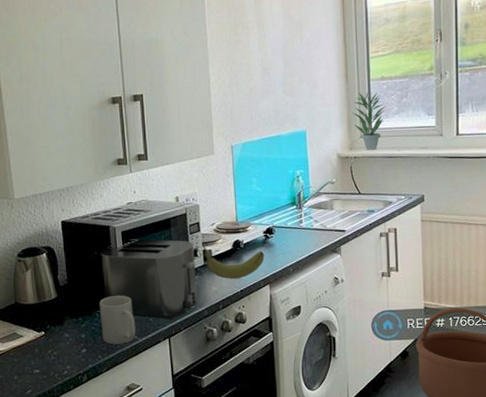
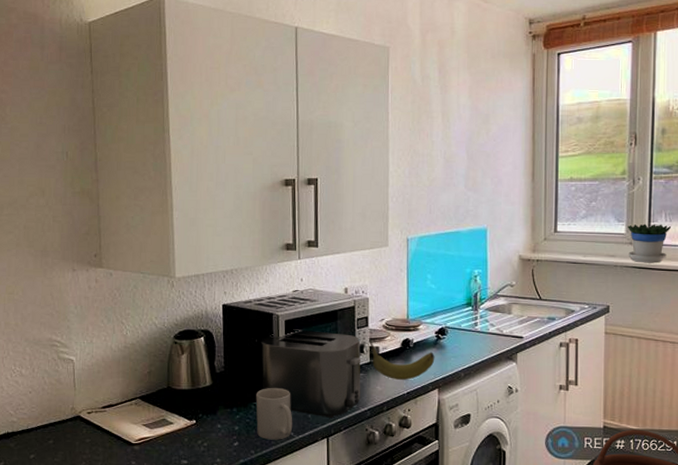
potted plant: present [353,91,386,150] -> none [538,191,573,254]
flowerpot: none [437,114,478,153] -> present [628,224,672,264]

